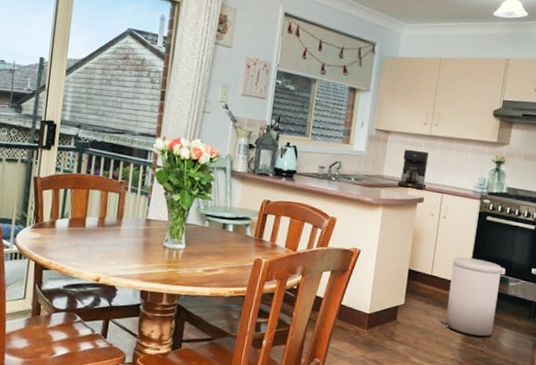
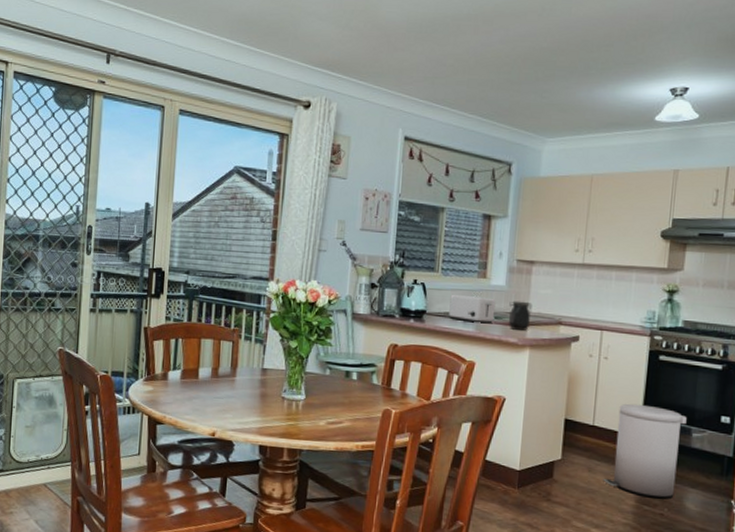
toaster: none [316,157,357,185] -> present [449,294,496,324]
jar: none [366,165,387,191] -> present [509,301,533,331]
coffee maker: present [397,149,429,190] -> none [546,281,582,327]

